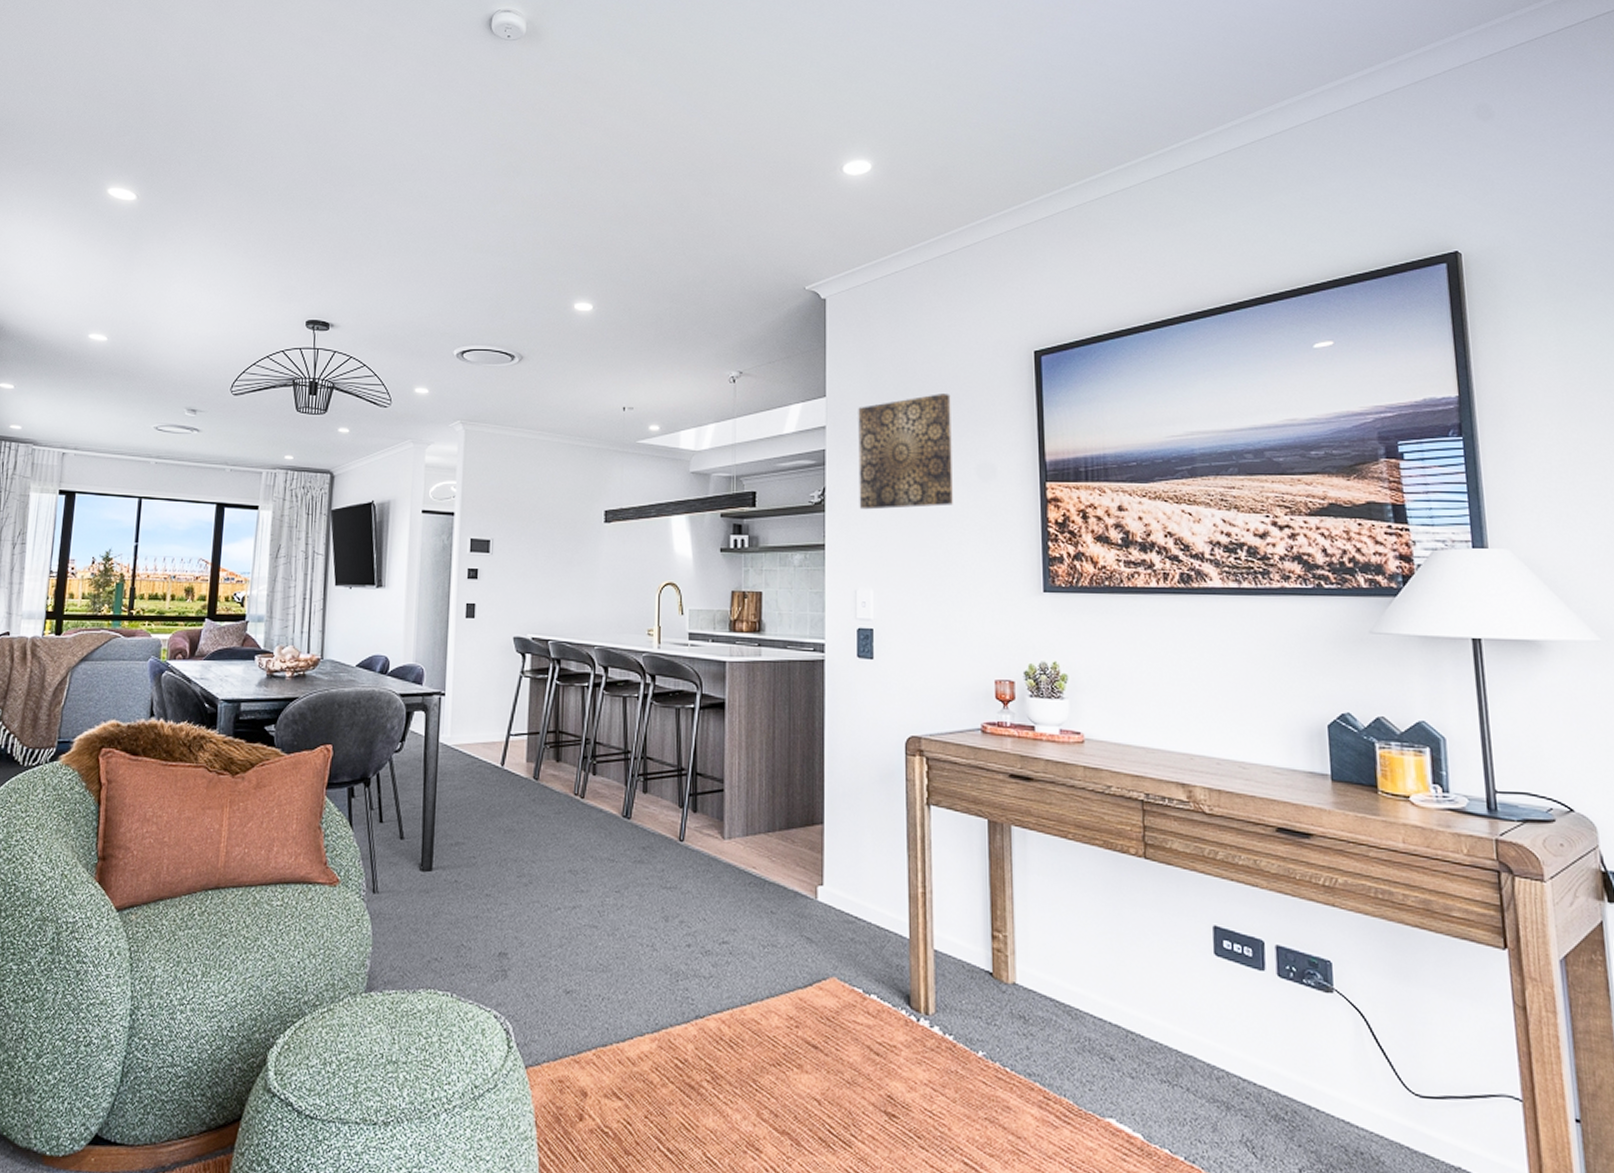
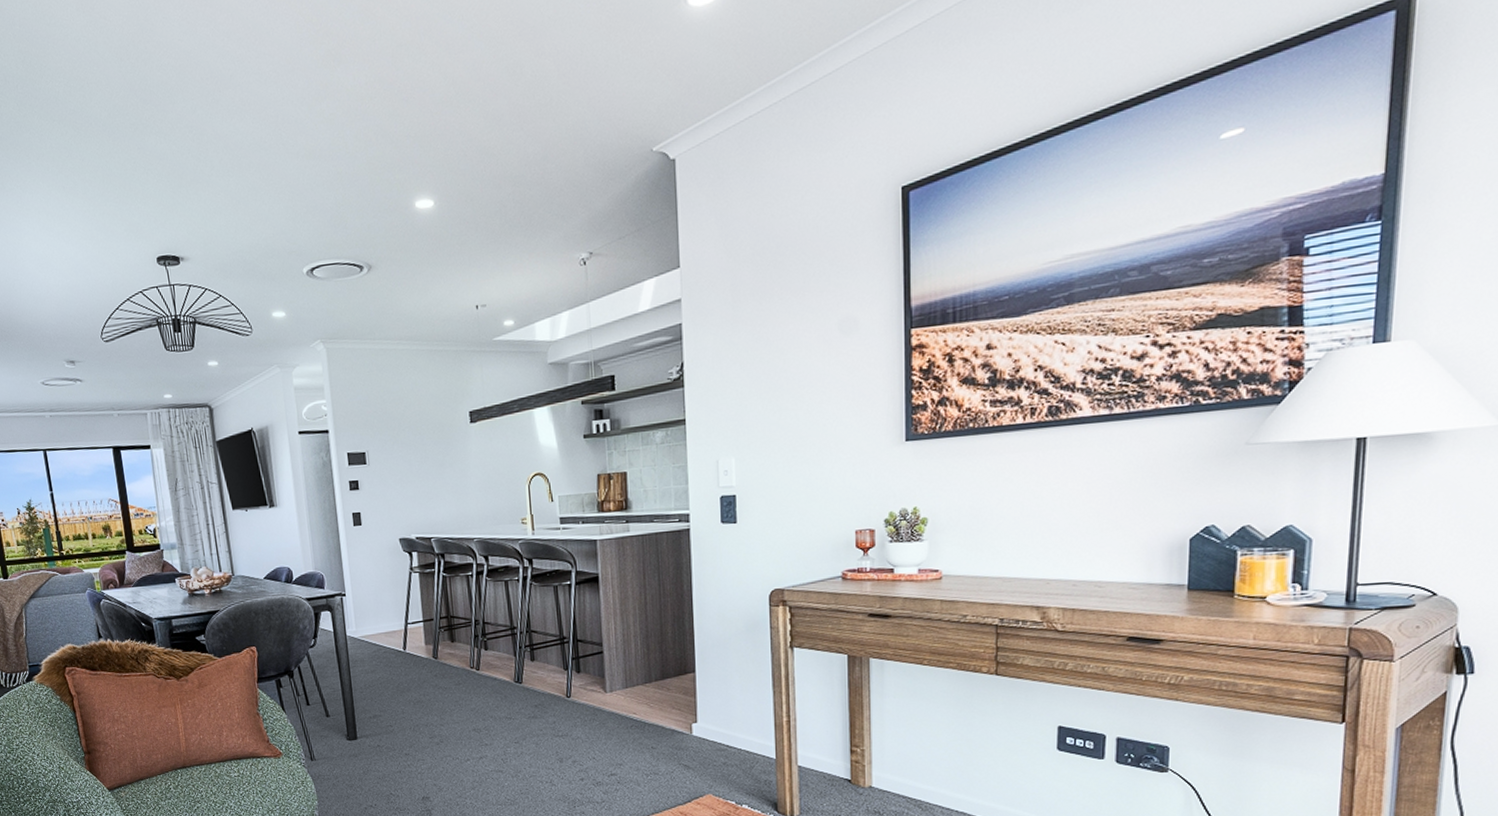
wall art: present [858,394,953,510] -> none [714,247,814,380]

